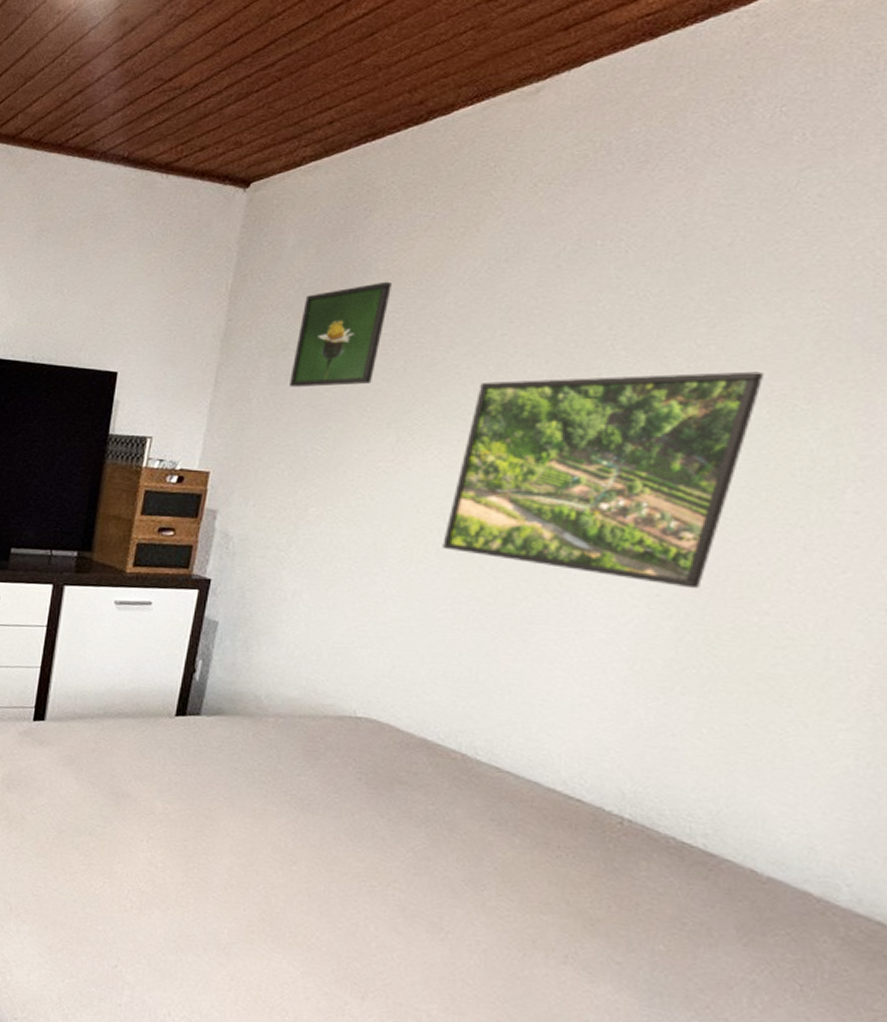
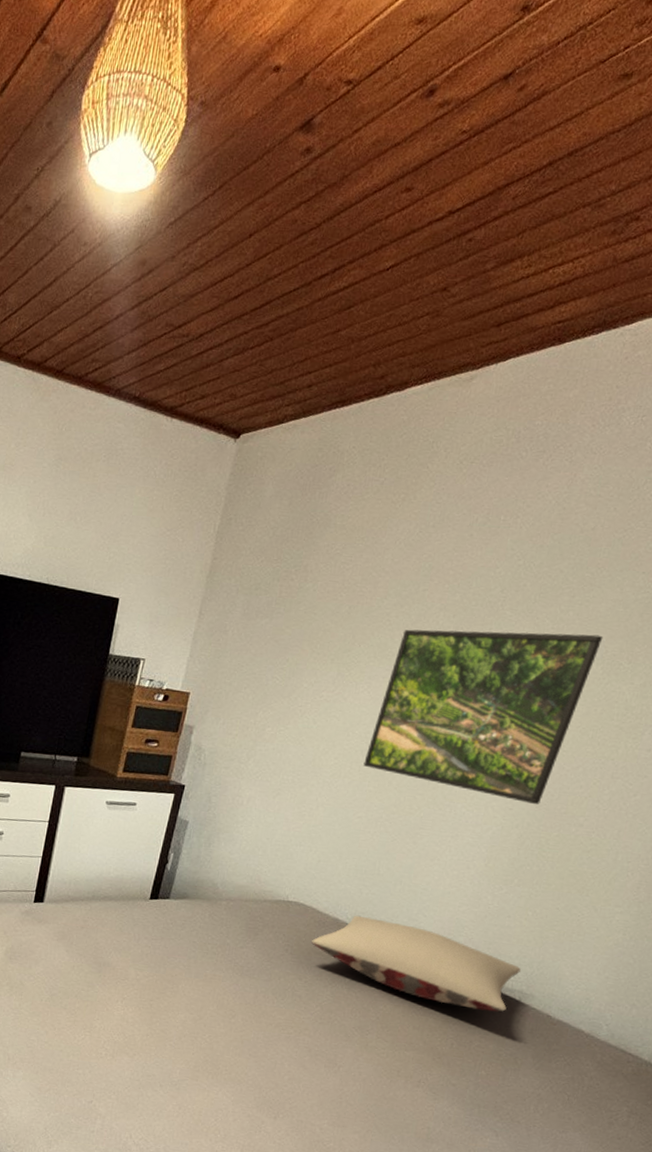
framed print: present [289,281,392,388] -> none [259,535,345,625]
pillow: none [393,734,701,865] -> present [311,915,521,1012]

